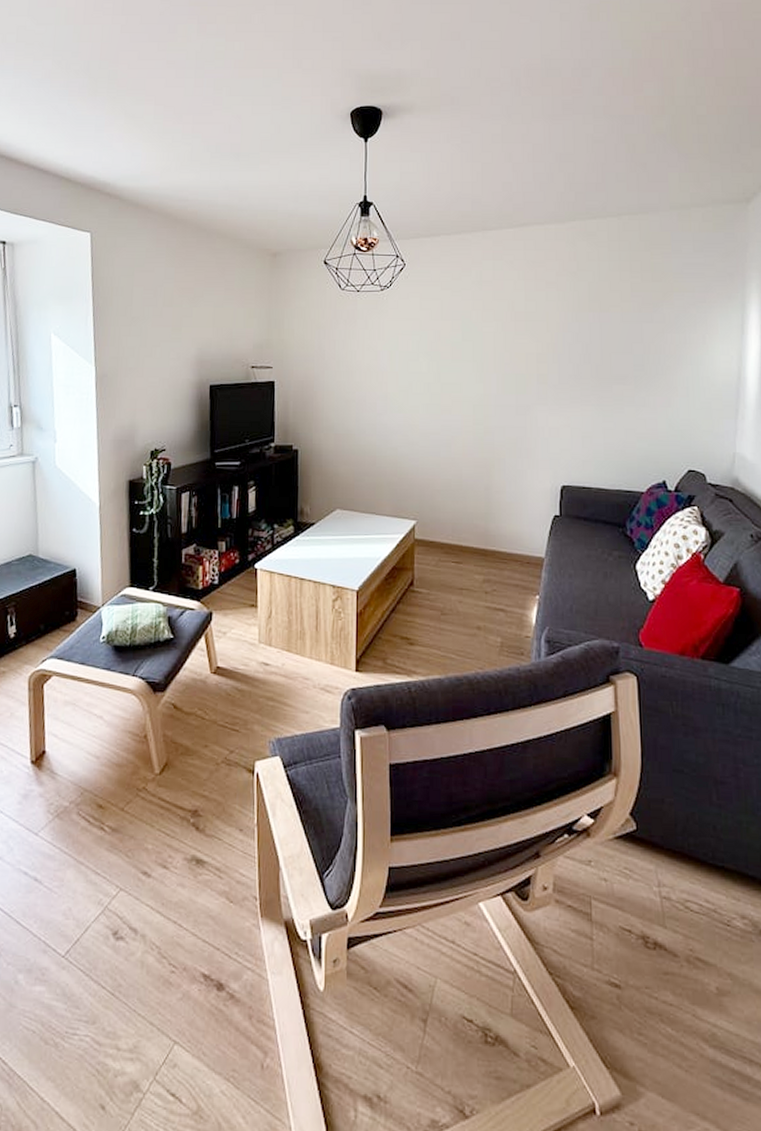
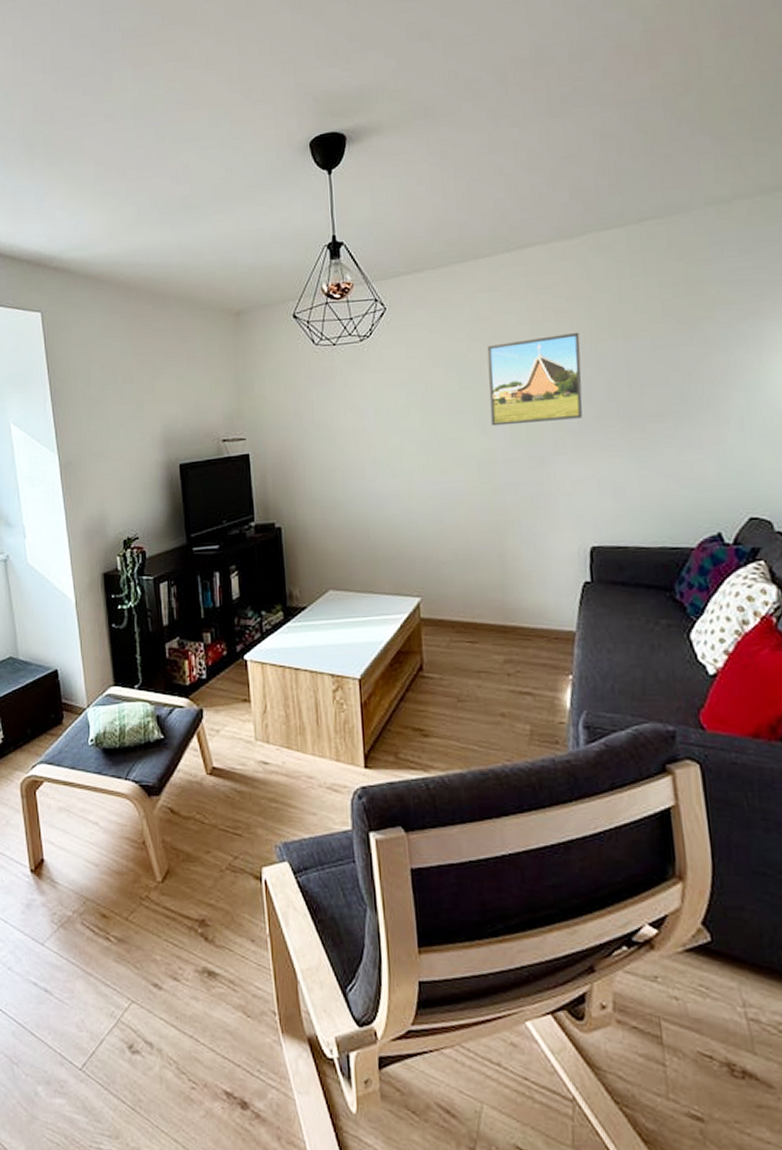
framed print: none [487,302,565,376] -> present [487,332,583,426]

